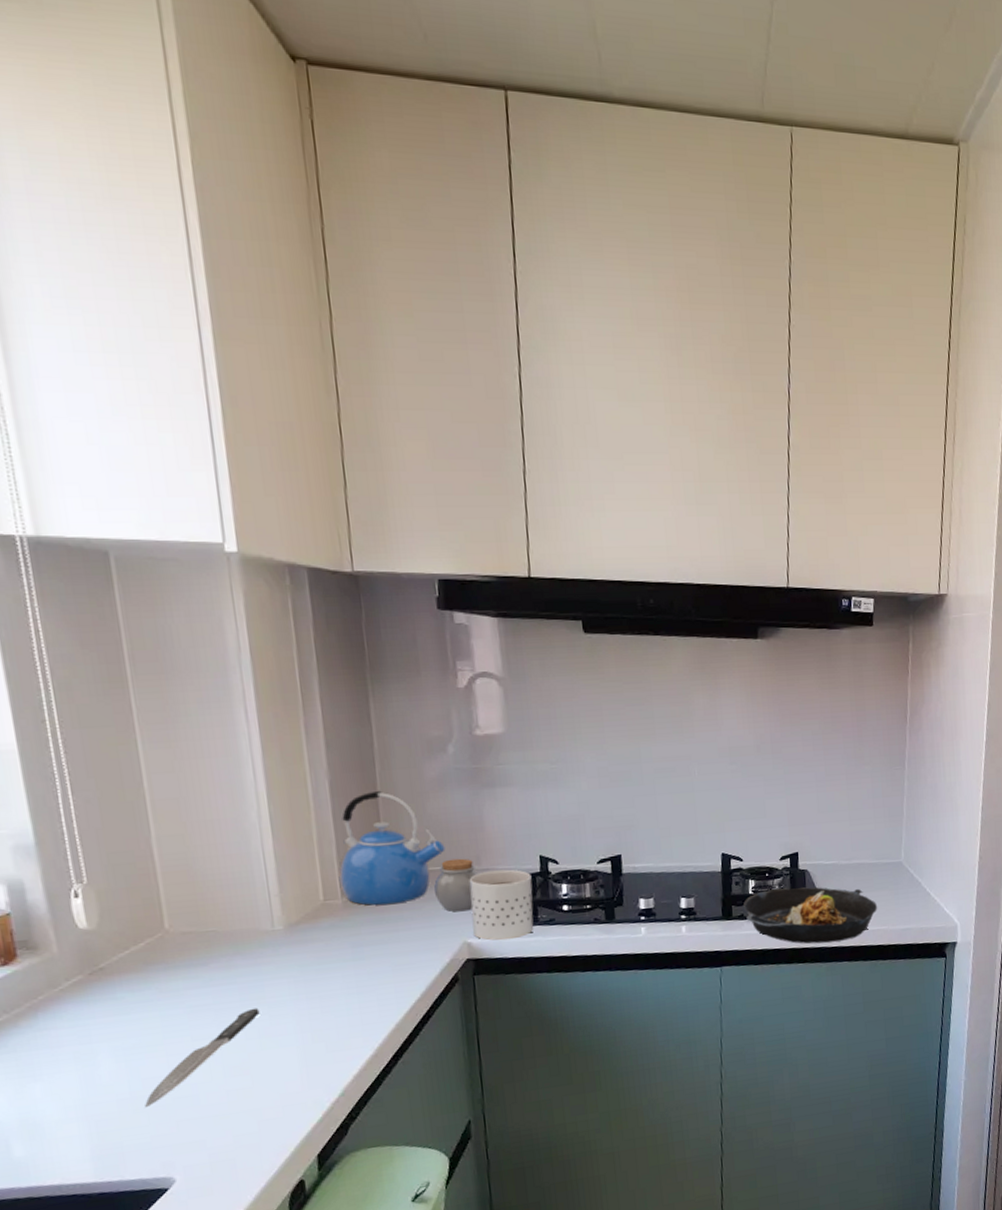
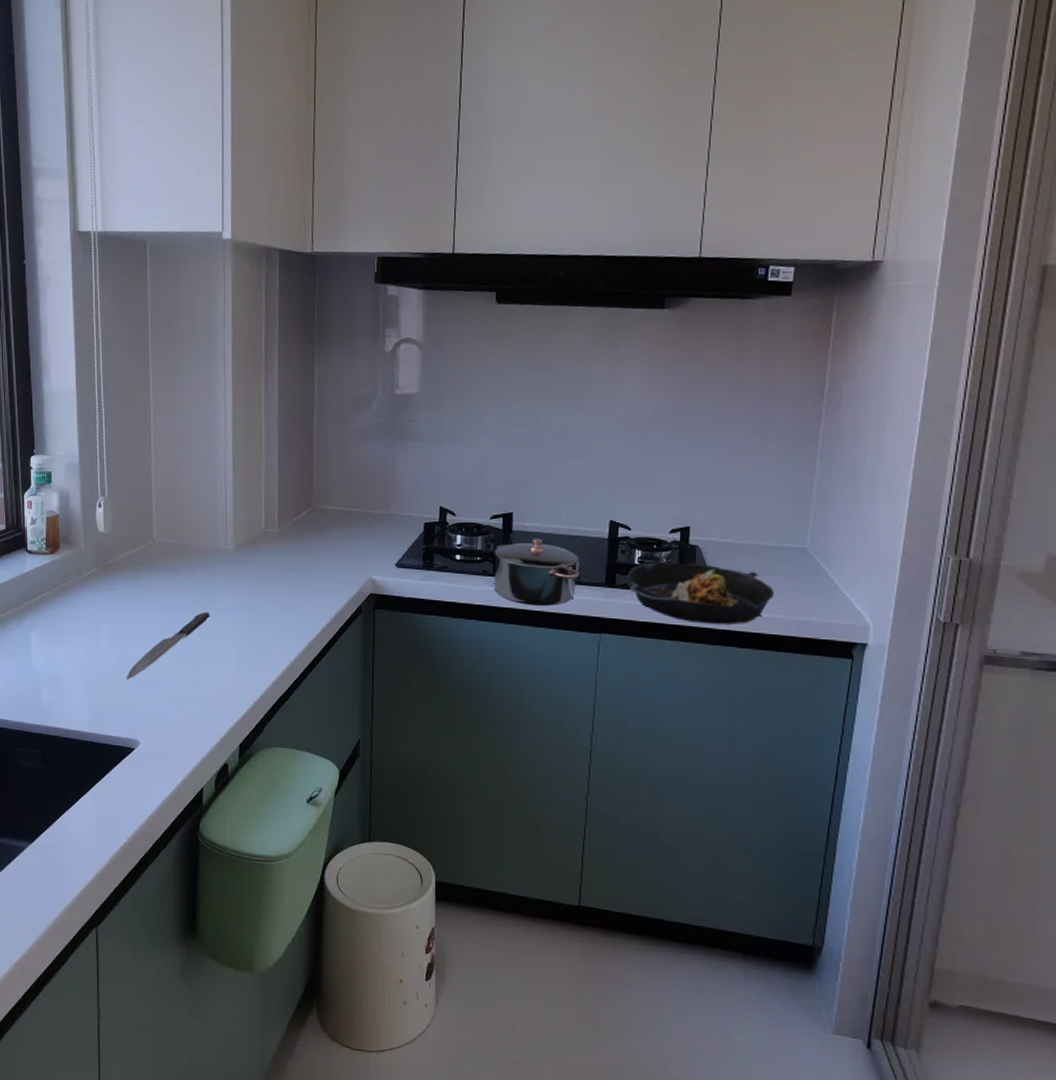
kettle: present [339,790,446,905] -> none [278,438,362,537]
jar: present [434,858,477,912] -> none [350,503,386,550]
mug: present [469,869,534,941] -> none [377,516,431,581]
cooking pot: none [605,878,696,949] -> present [493,538,580,607]

